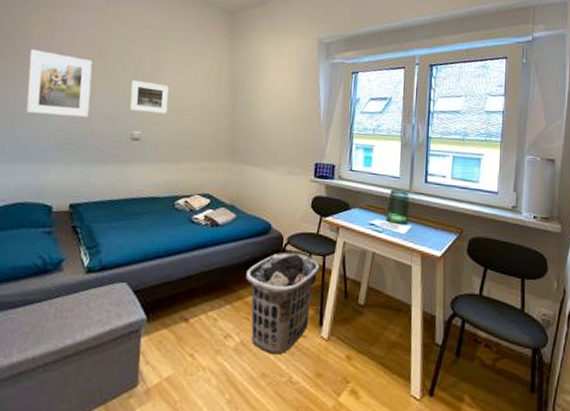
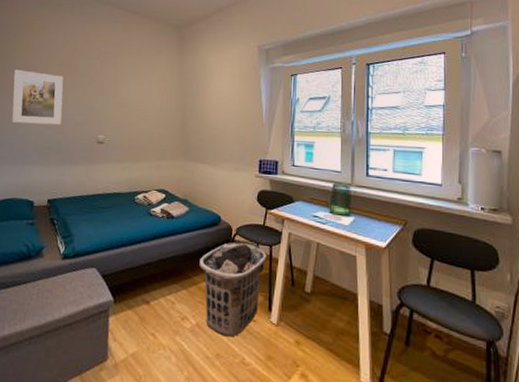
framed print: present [129,79,169,114] -> none [95,91,128,120]

